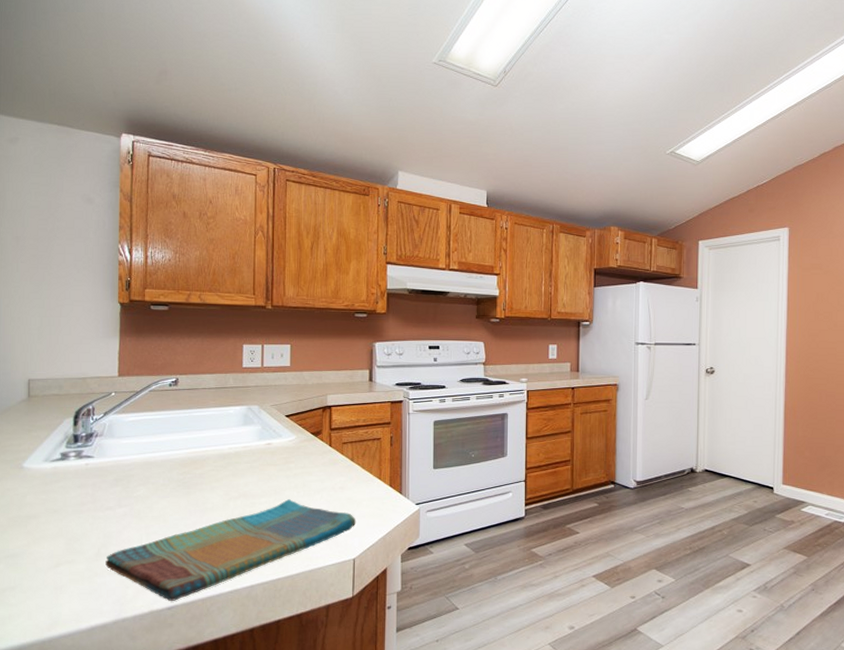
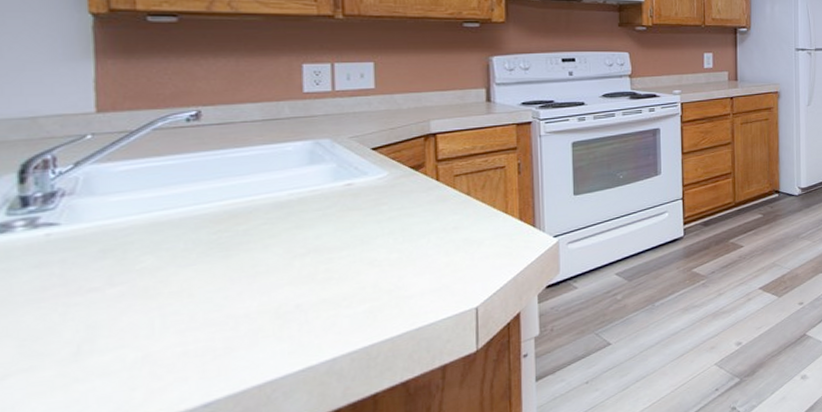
dish towel: present [105,499,356,601] -> none [92,248,478,396]

